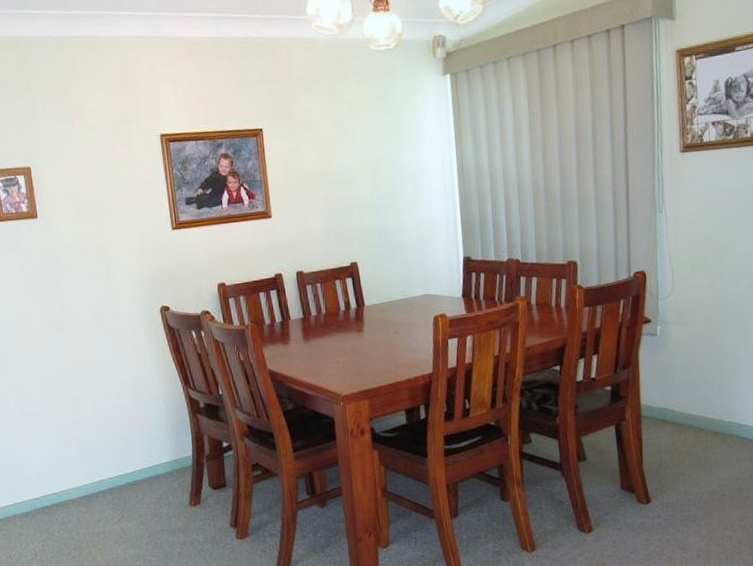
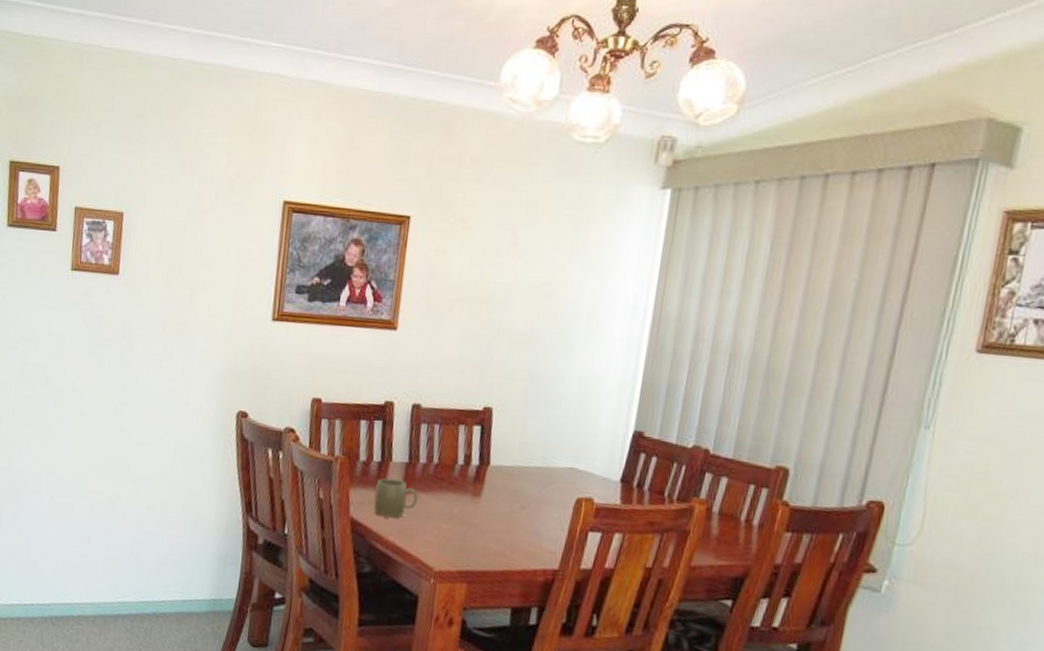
mug: none [282,332,317,364] -> present [373,478,419,518]

